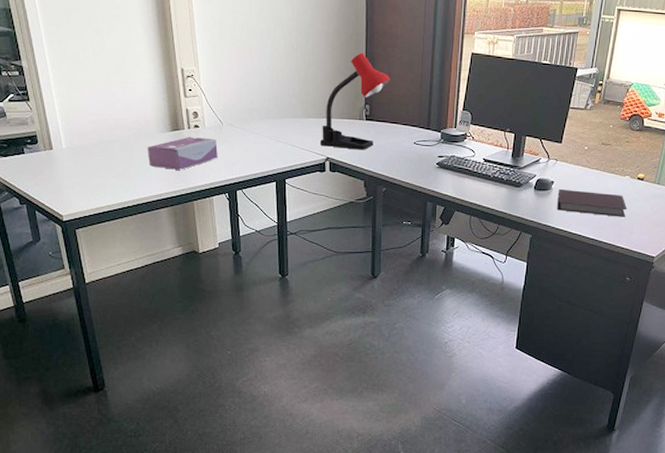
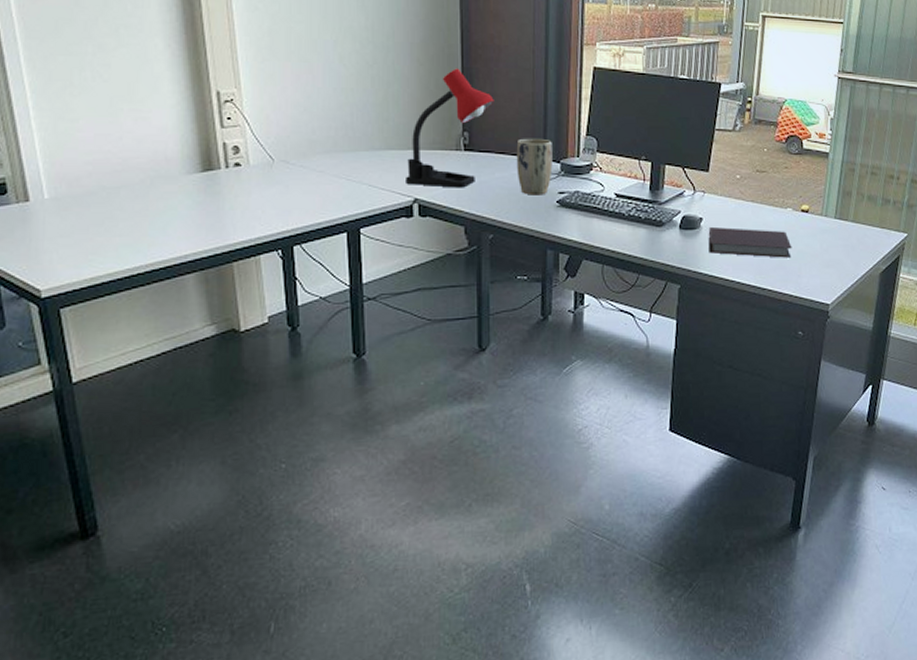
tissue box: present [147,137,218,170] -> none [167,179,267,222]
plant pot: none [406,111,435,158] -> present [516,138,553,195]

